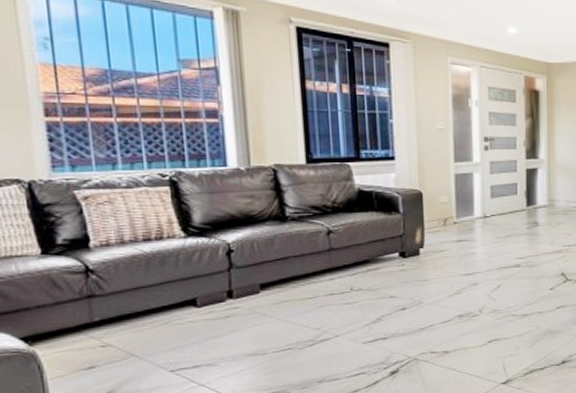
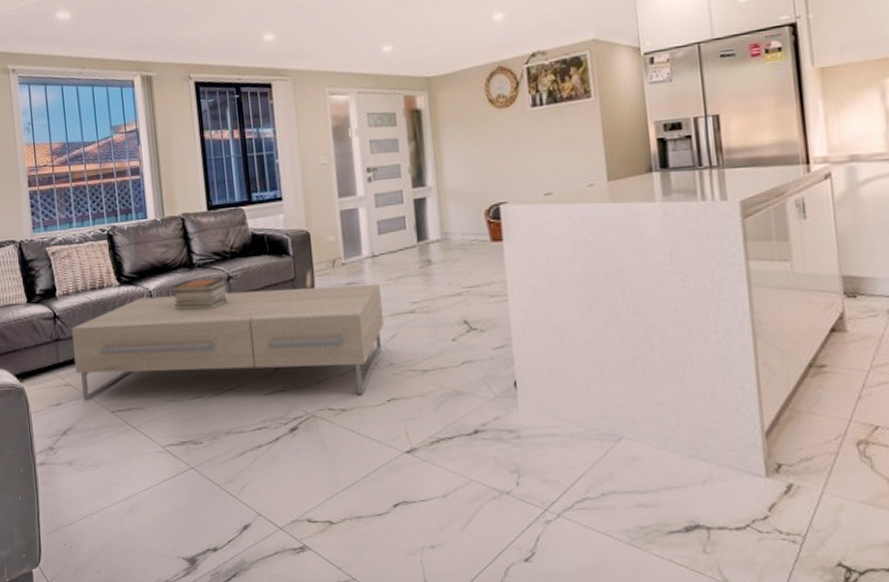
coffee table: none [114,241,491,361] -> present [72,283,385,400]
book stack: none [255,232,327,264] -> present [170,278,228,311]

